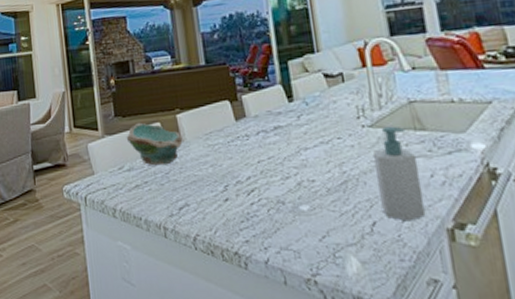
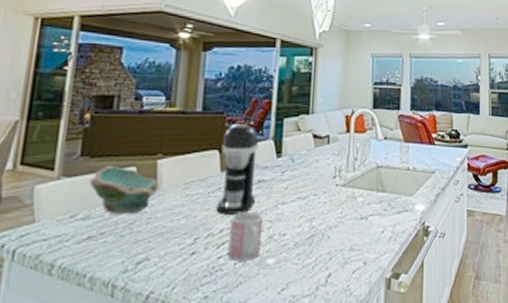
coffee maker: none [230,72,276,162] -> present [216,124,259,214]
mug: none [255,158,292,207] -> present [228,211,263,261]
soap bottle: present [373,126,426,222] -> none [339,186,374,273]

